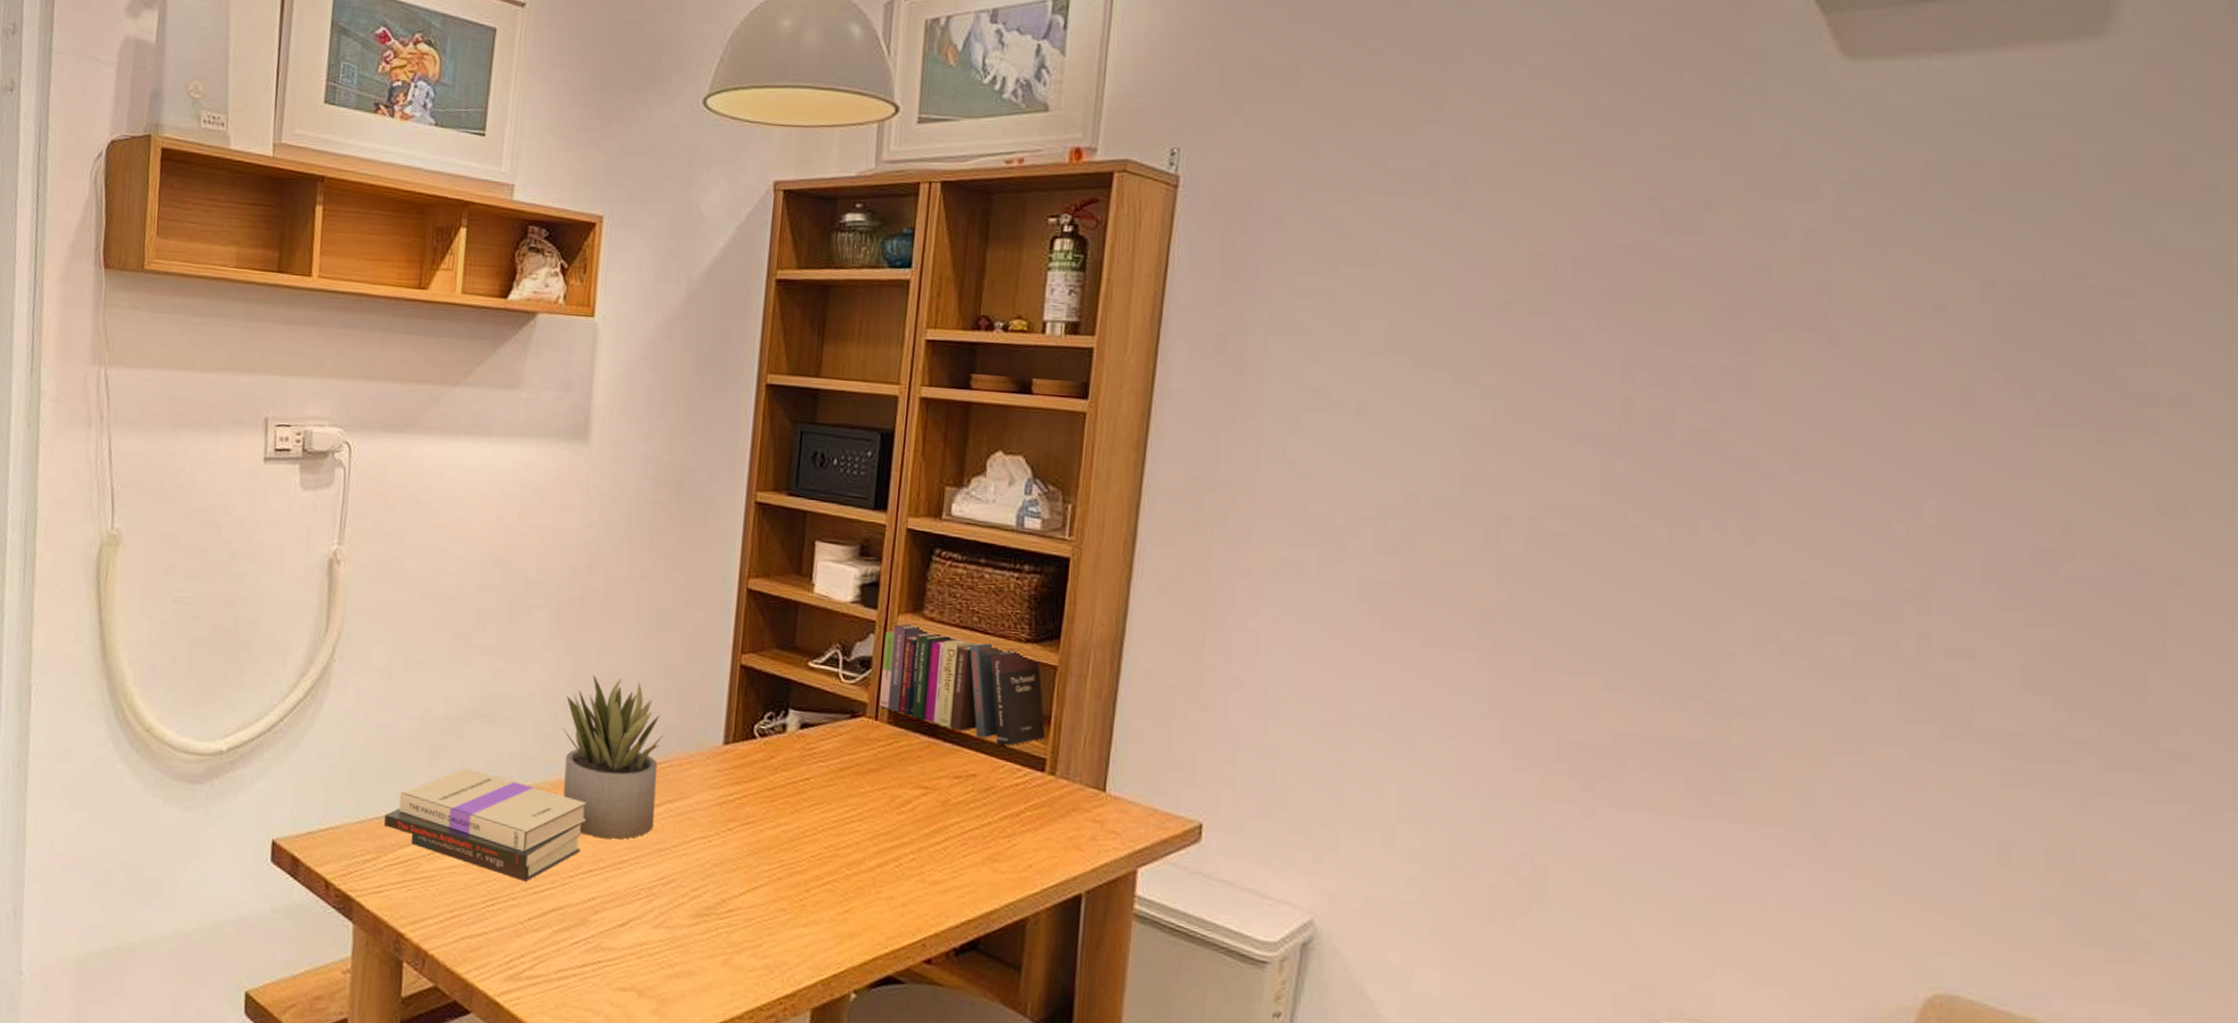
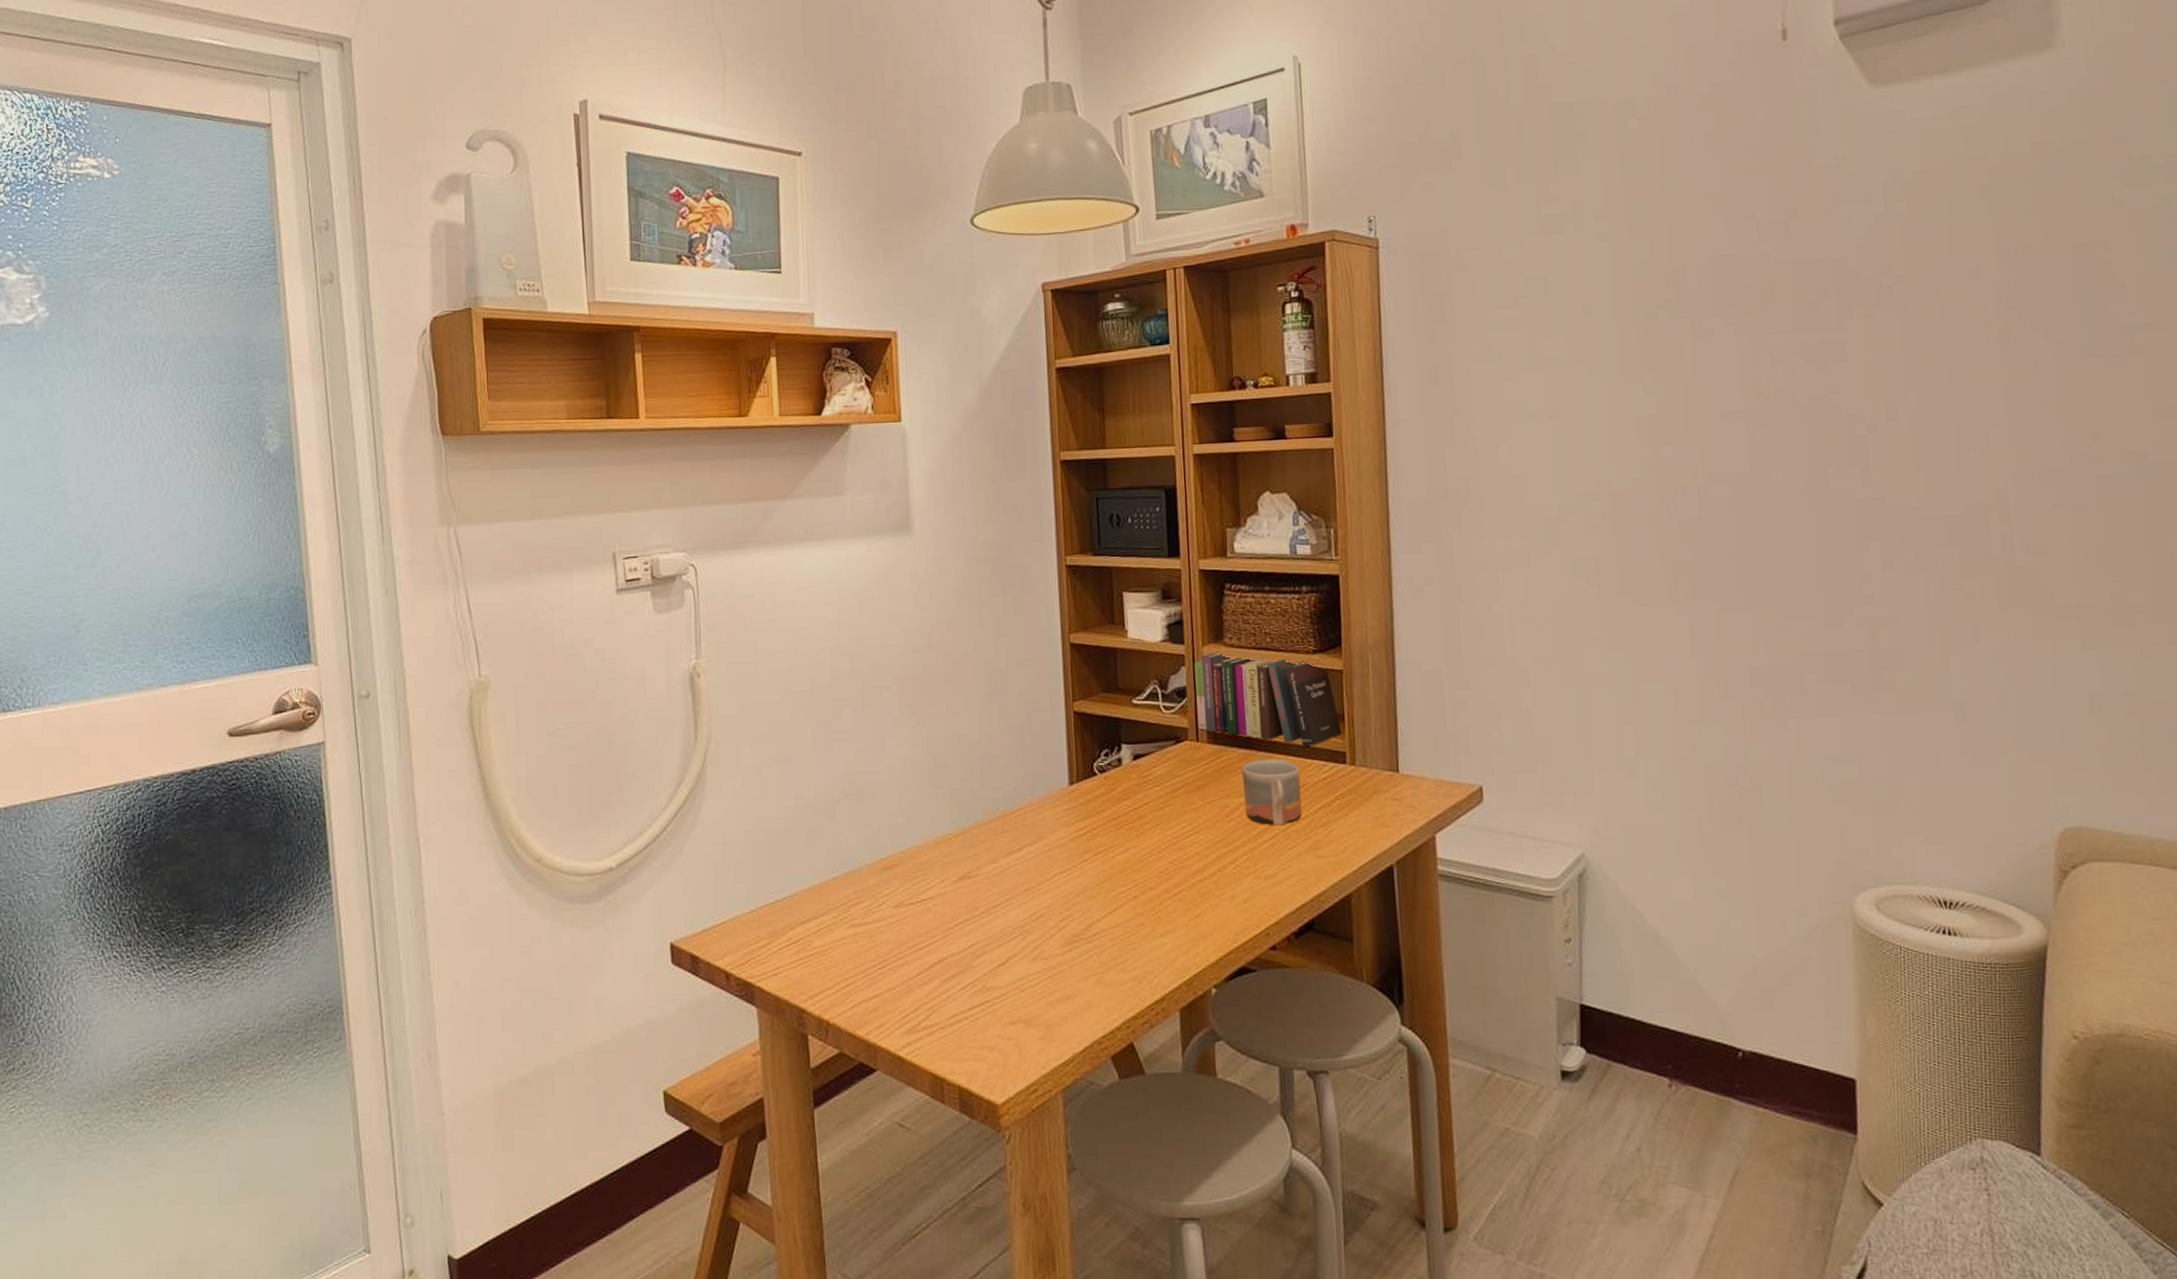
books: present [383,767,587,882] -> none [772,844,957,940]
succulent plant: present [562,674,664,839] -> none [924,740,1017,888]
mug: none [919,751,990,828] -> present [1241,759,1302,825]

